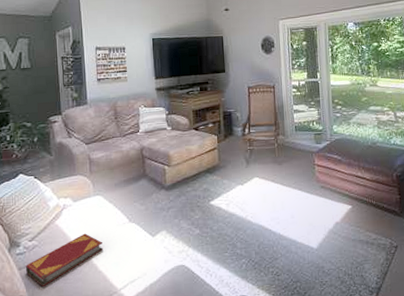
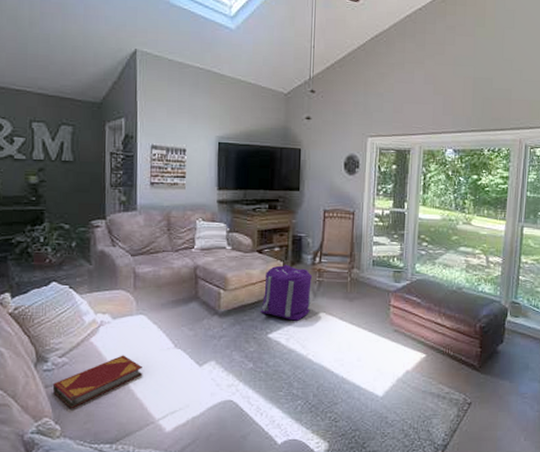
backpack: none [202,137,245,188] -> present [261,264,313,321]

